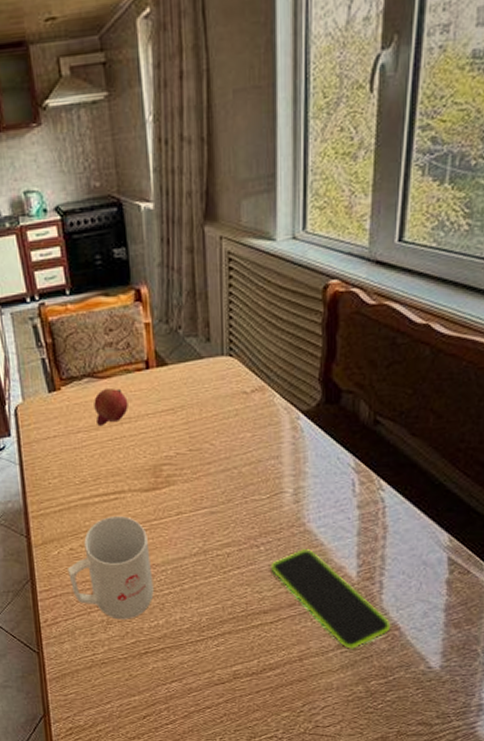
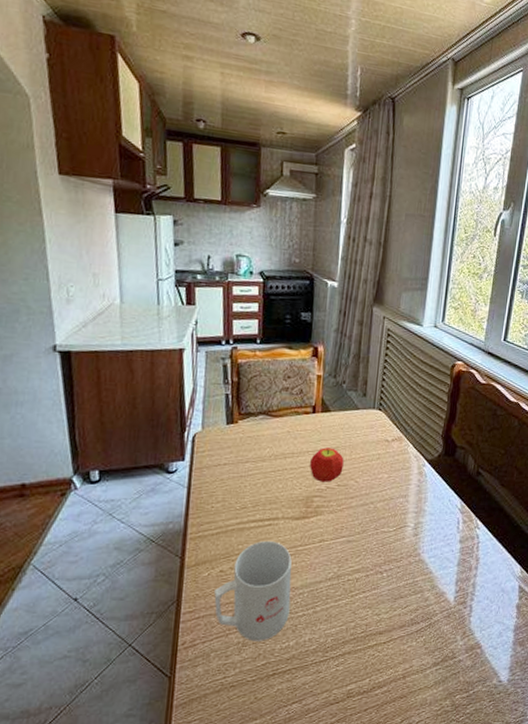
fruit: present [94,387,128,427] -> none [264,425,294,459]
fruit: none [151,407,194,448] -> present [309,447,344,482]
smartphone: present [270,548,391,650] -> none [389,575,475,667]

